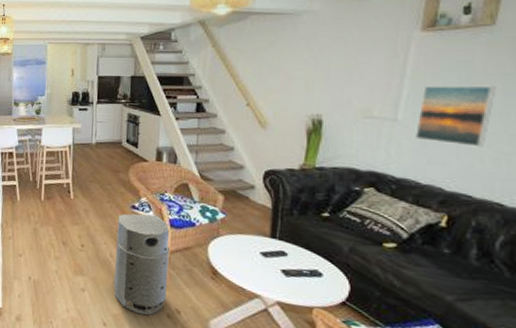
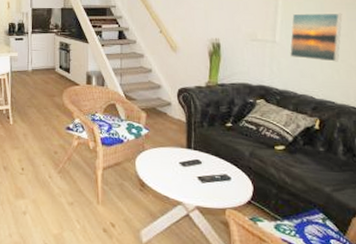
air purifier: present [113,214,169,316] -> none [53,134,102,232]

